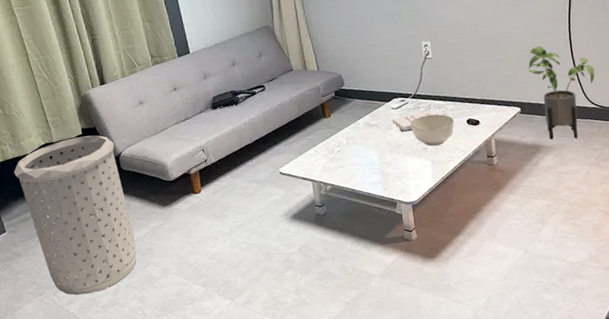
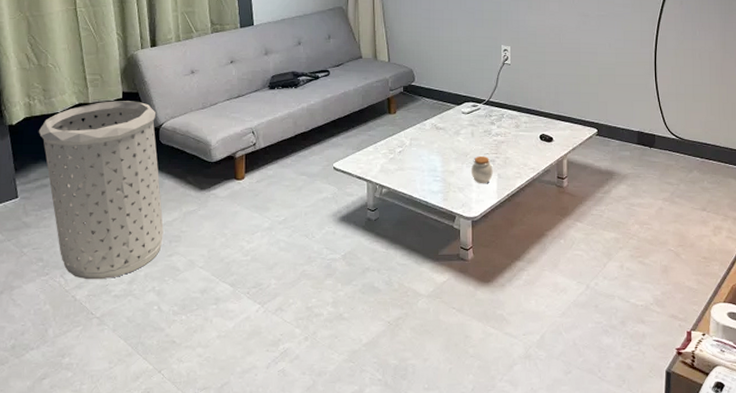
books: present [392,110,437,133] -> none [461,120,510,140]
jar: none [405,146,427,171] -> present [470,157,493,184]
bowl: present [410,114,455,146] -> none [479,124,526,159]
house plant: present [528,45,595,139] -> none [609,66,677,169]

